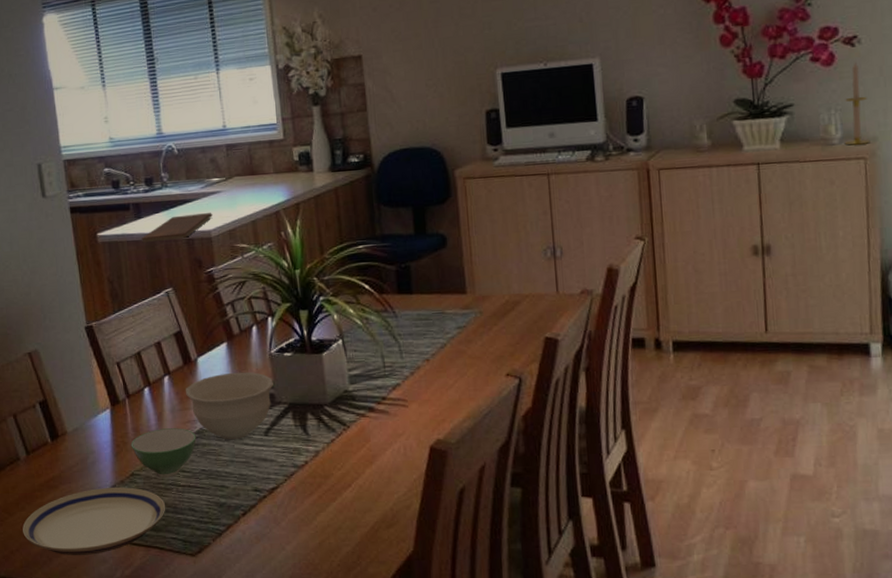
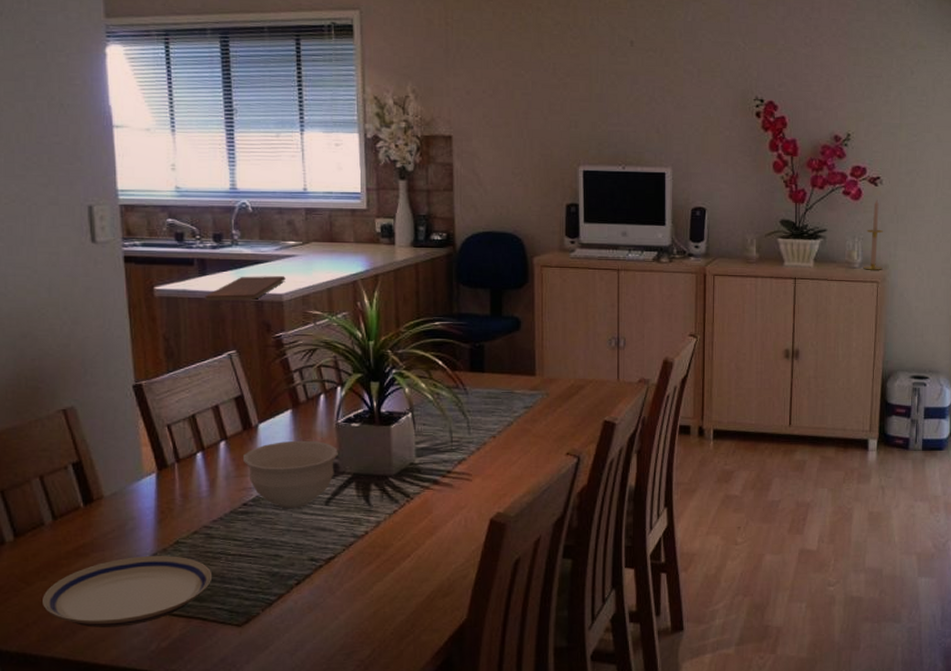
bowl: present [130,428,196,478] -> none [177,495,251,546]

